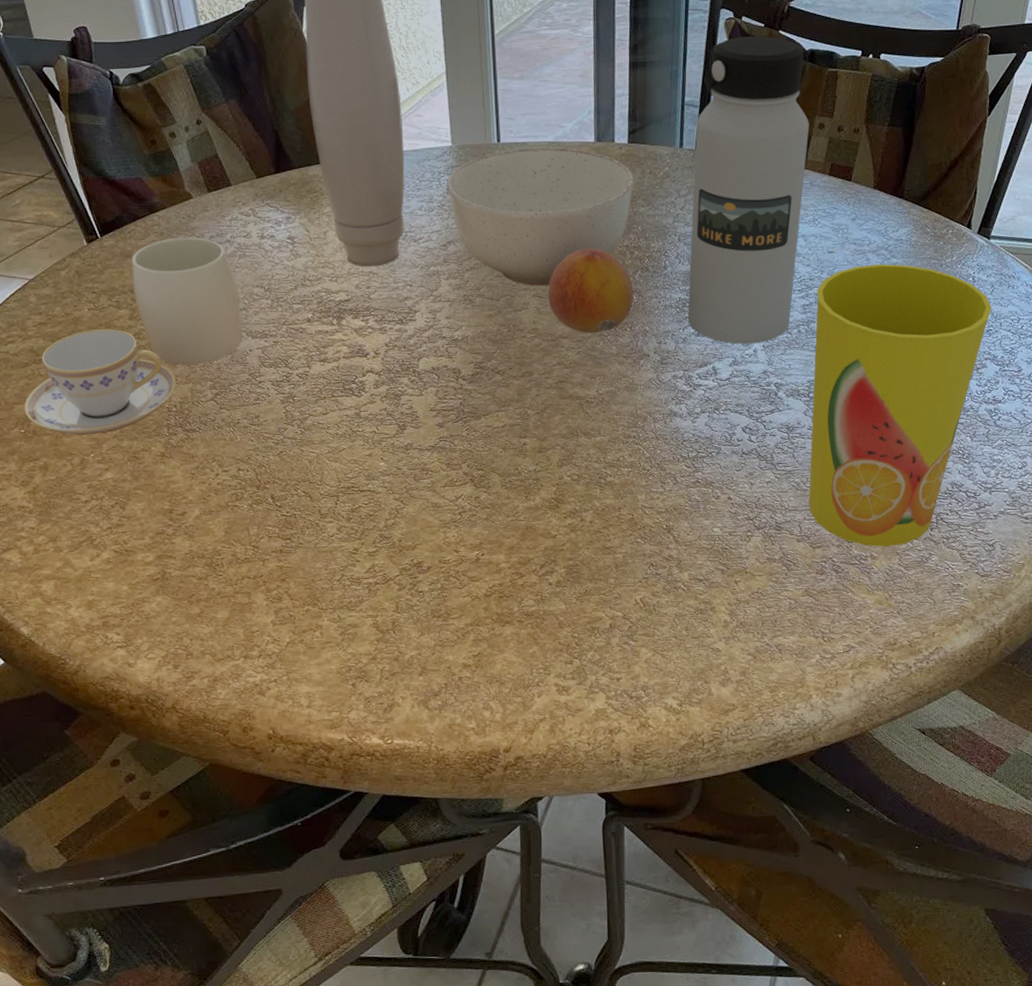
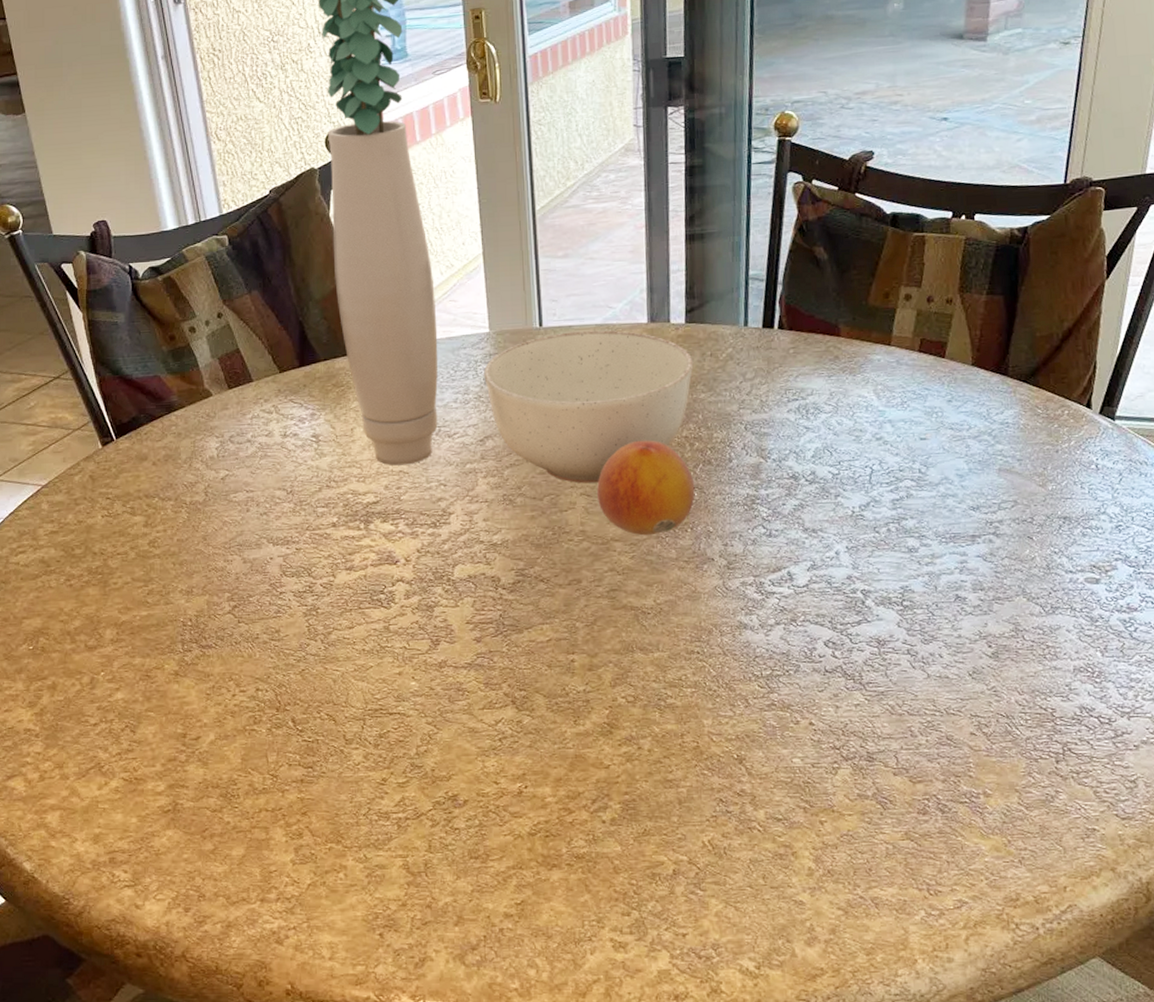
teacup: present [23,328,177,435] -> none [33,536,192,652]
mug: present [132,237,242,365] -> none [148,437,262,575]
water bottle: present [687,36,810,344] -> none [757,200,894,546]
cup: present [808,263,992,547] -> none [905,450,1121,782]

